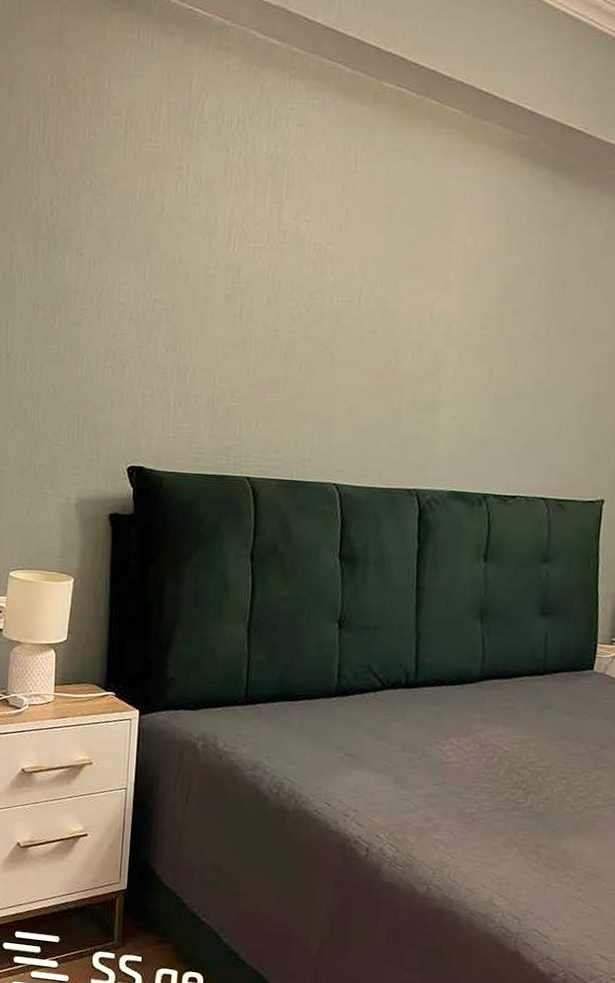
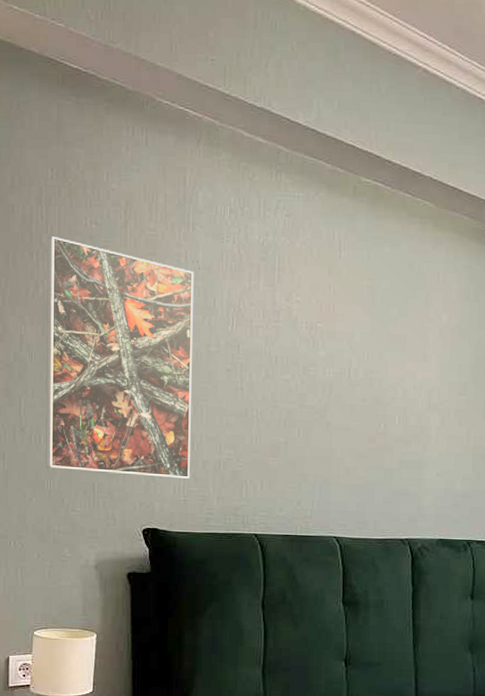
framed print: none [30,148,195,414] -> present [46,236,194,480]

